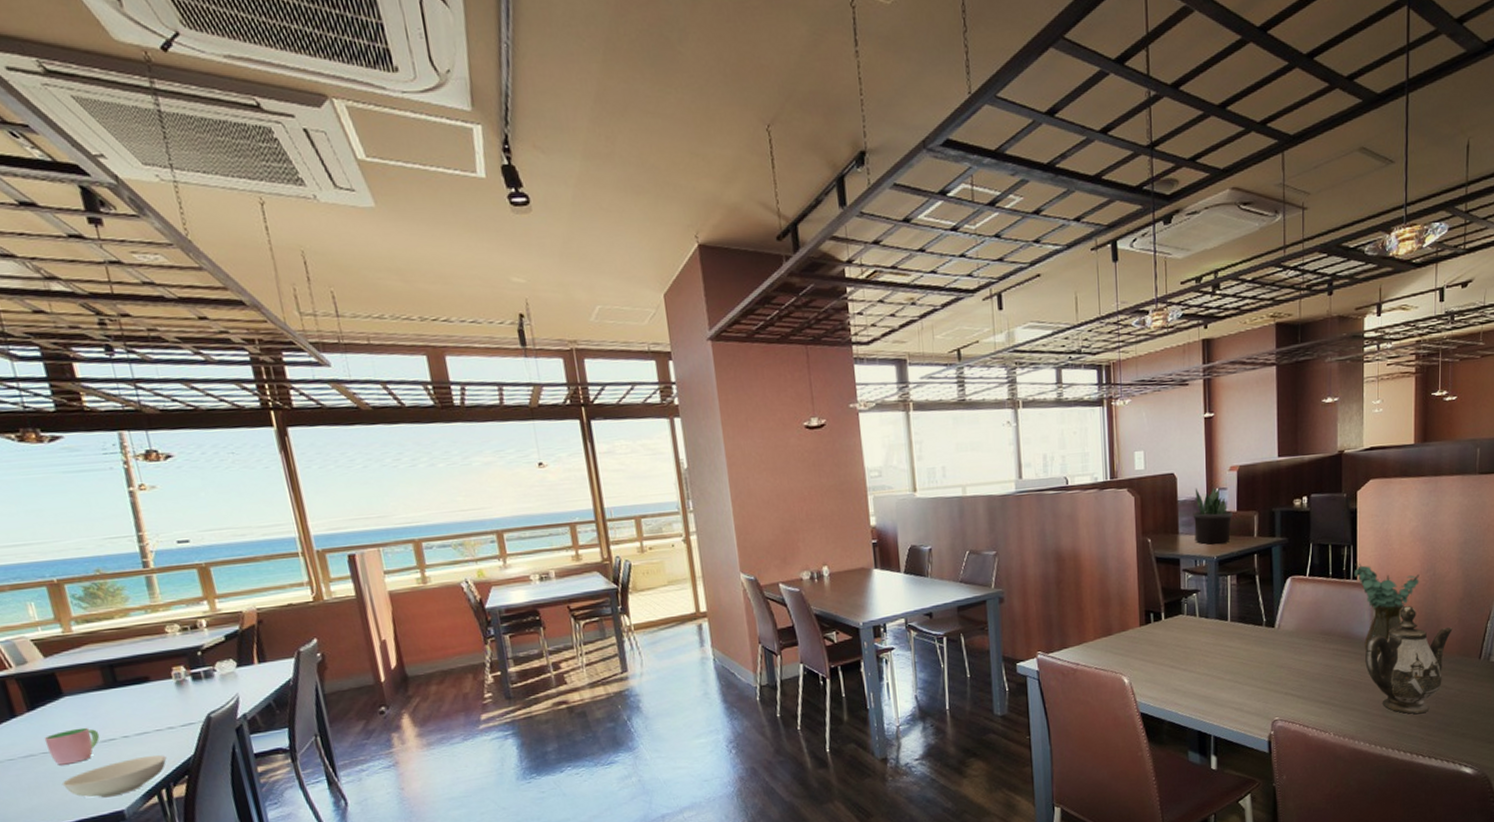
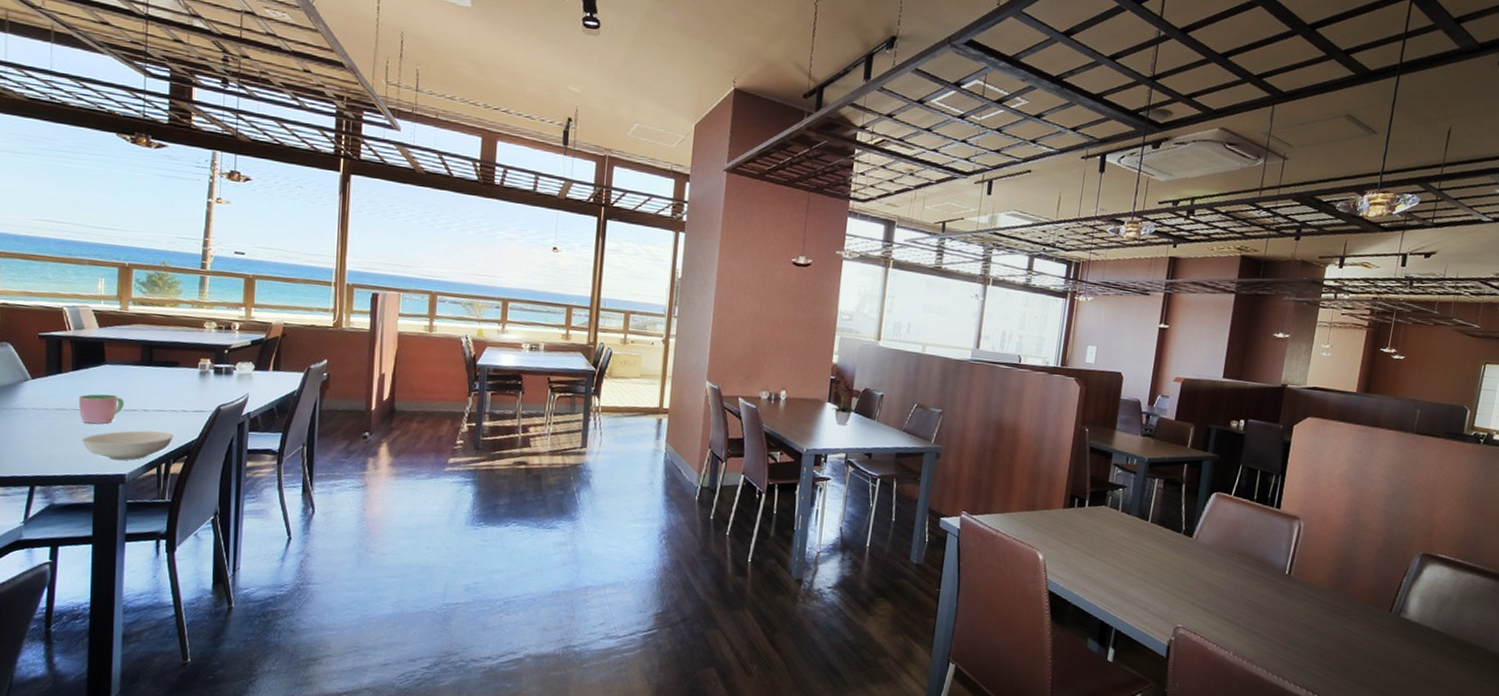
flower arrangement: none [876,536,910,591] -> present [831,374,863,426]
planter: present [1193,487,1233,545] -> none [1130,390,1171,447]
vase: present [1354,563,1419,658] -> none [1277,493,1342,589]
teapot: present [1365,605,1453,715] -> none [1275,544,1368,653]

